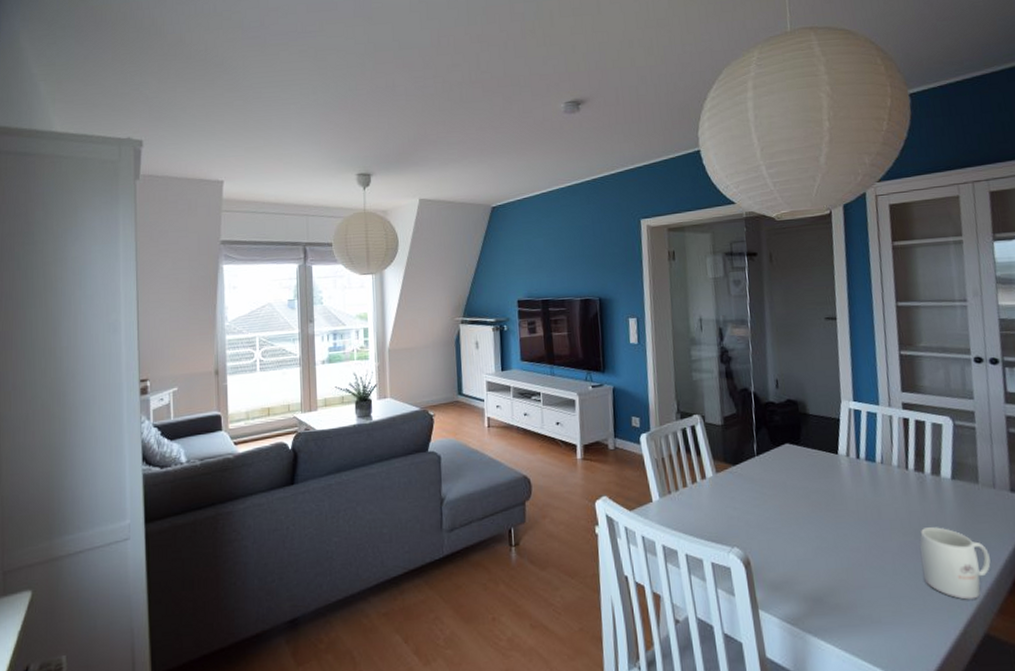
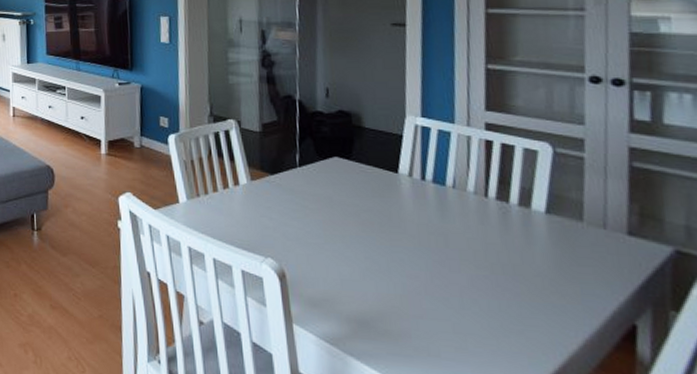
mug: present [919,527,991,600] -> none [496,263,592,349]

